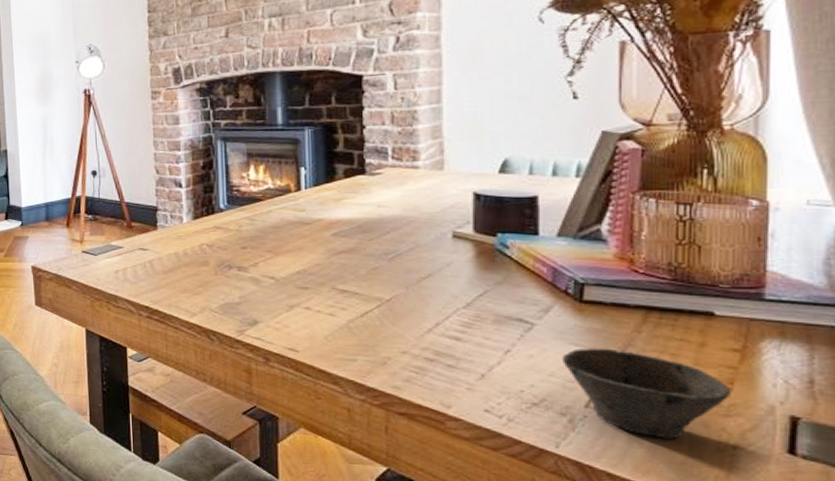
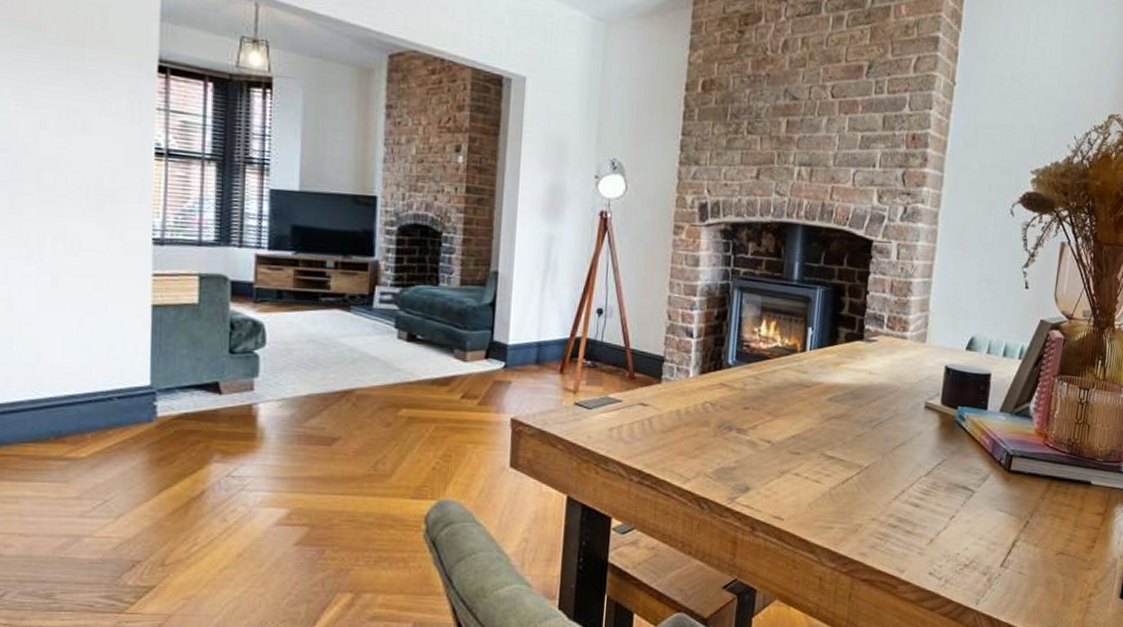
cup: present [563,348,732,439] -> none [990,513,1094,591]

